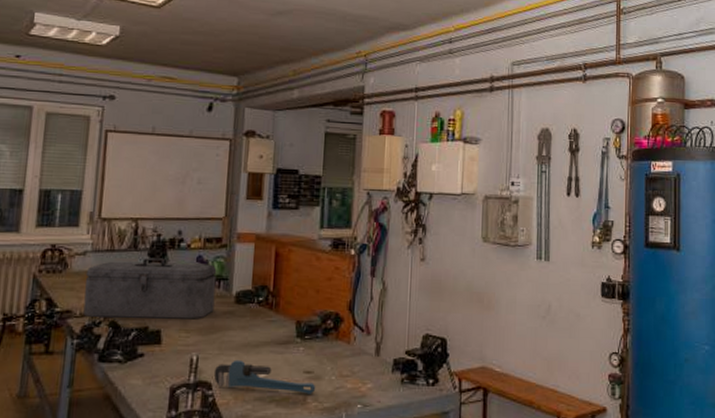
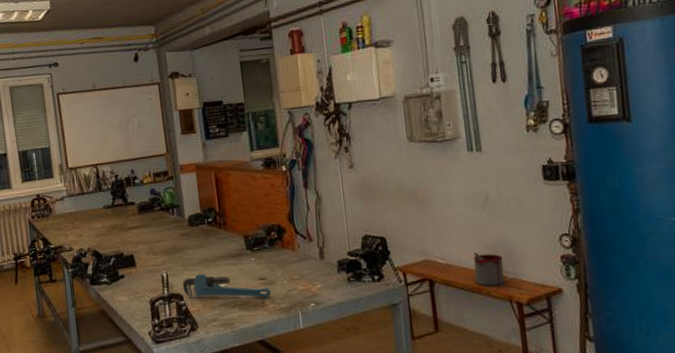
toolbox: present [83,258,217,319] -> none [66,195,173,250]
paint can: none [529,363,556,400] -> present [473,252,505,286]

